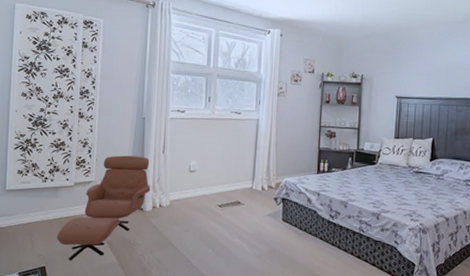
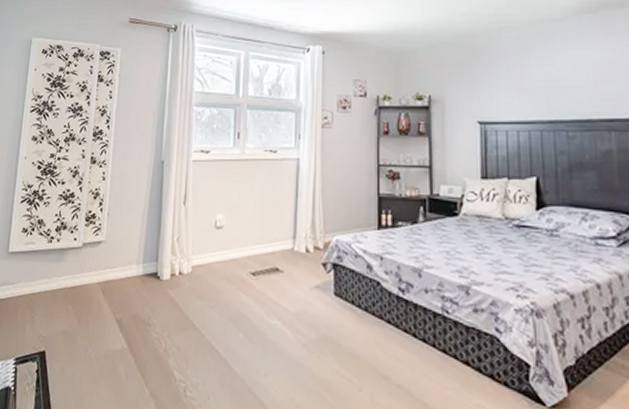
armchair: present [56,155,151,260] -> none [59,208,170,344]

